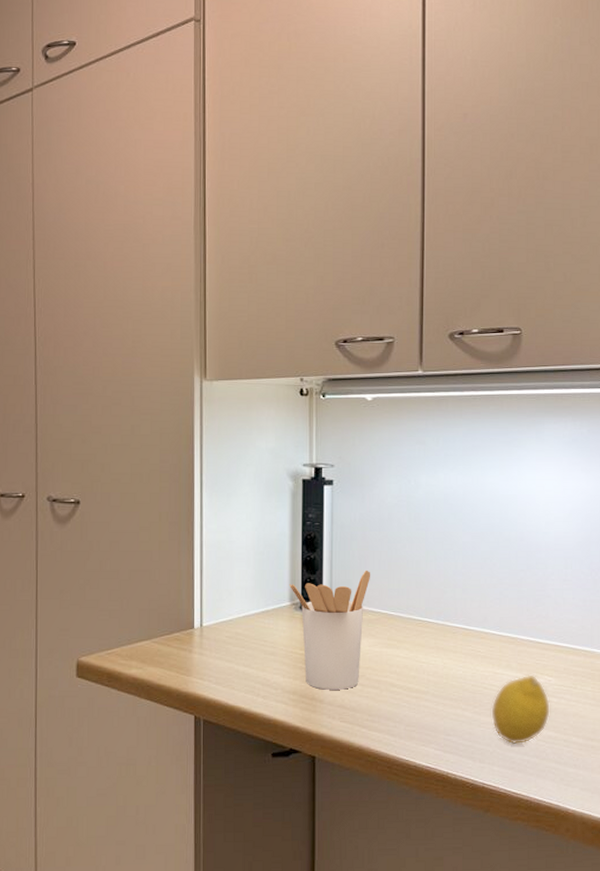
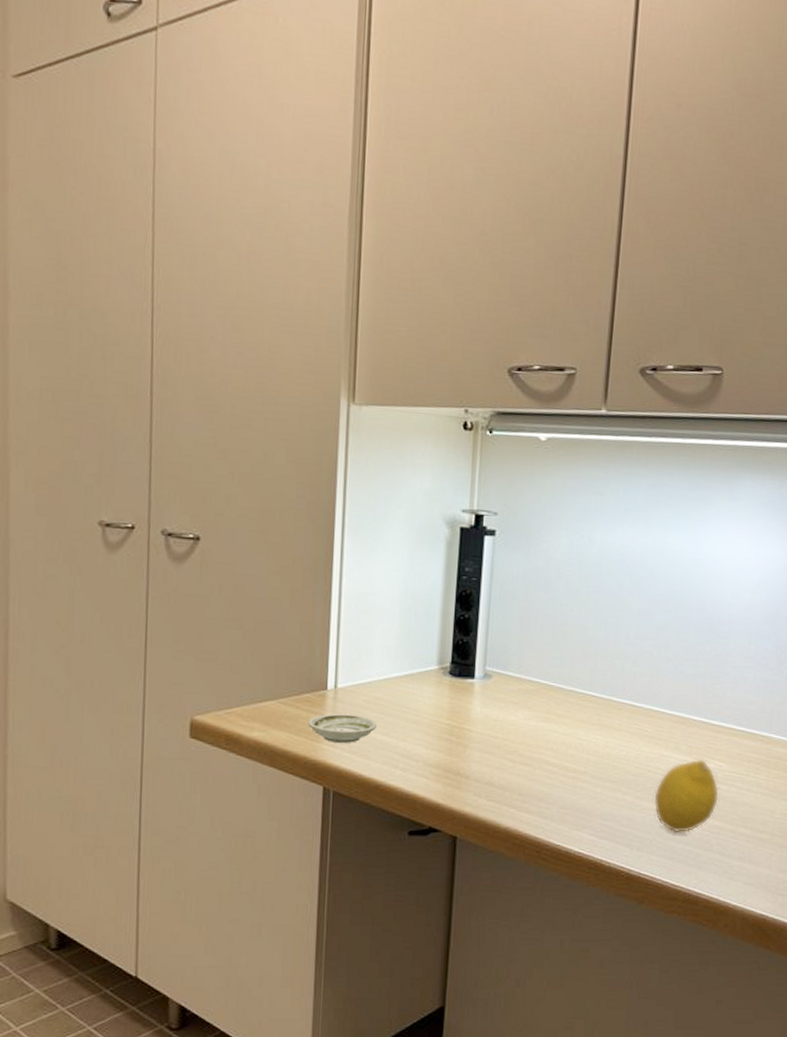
saucer: none [178,650,239,677] -> present [307,714,377,744]
utensil holder: present [289,570,371,690] -> none [439,634,532,766]

